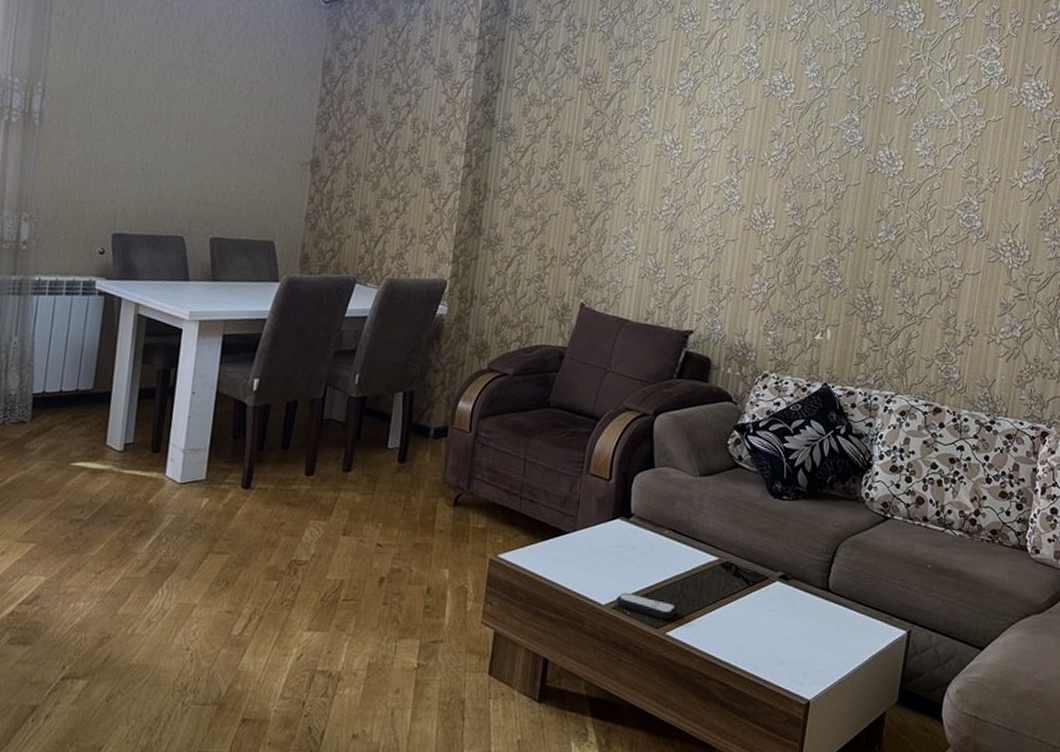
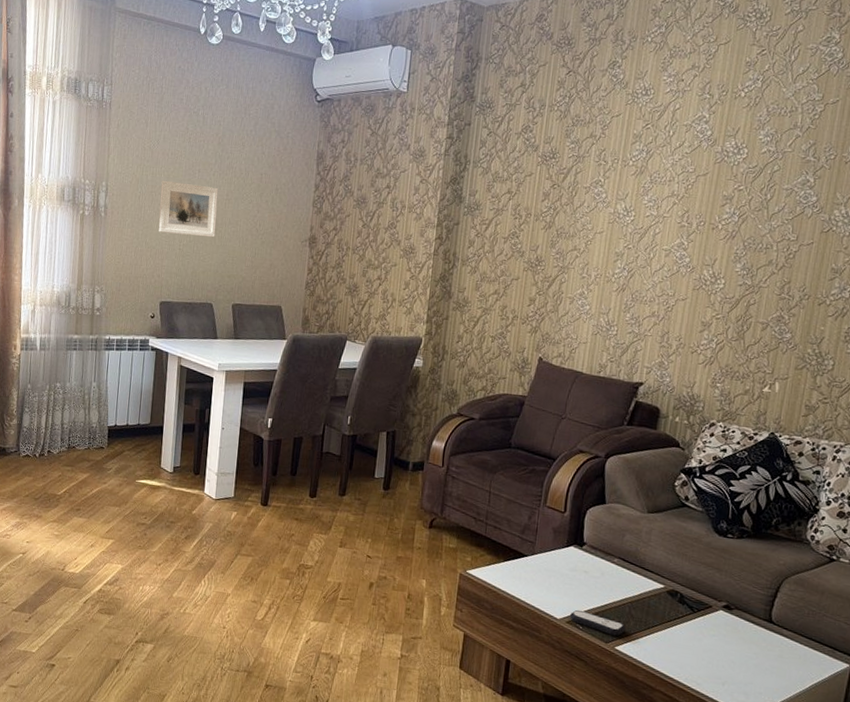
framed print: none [113,83,196,156] -> present [158,180,219,238]

